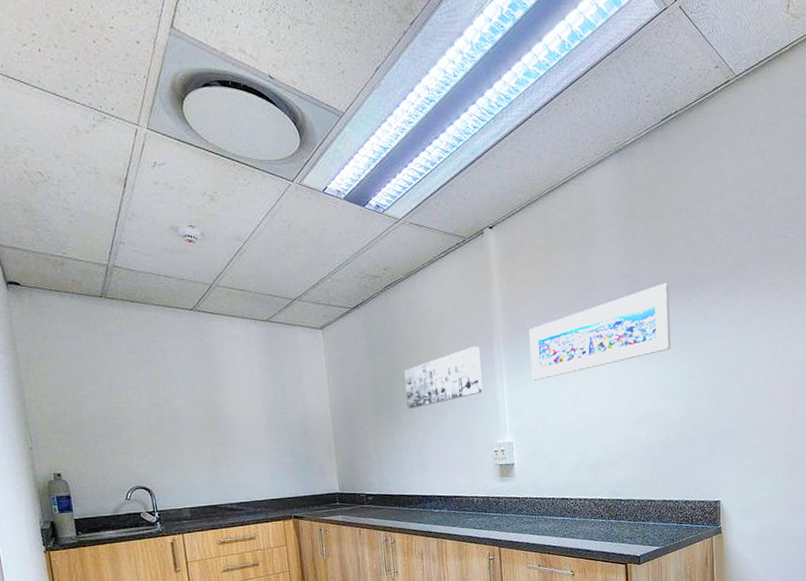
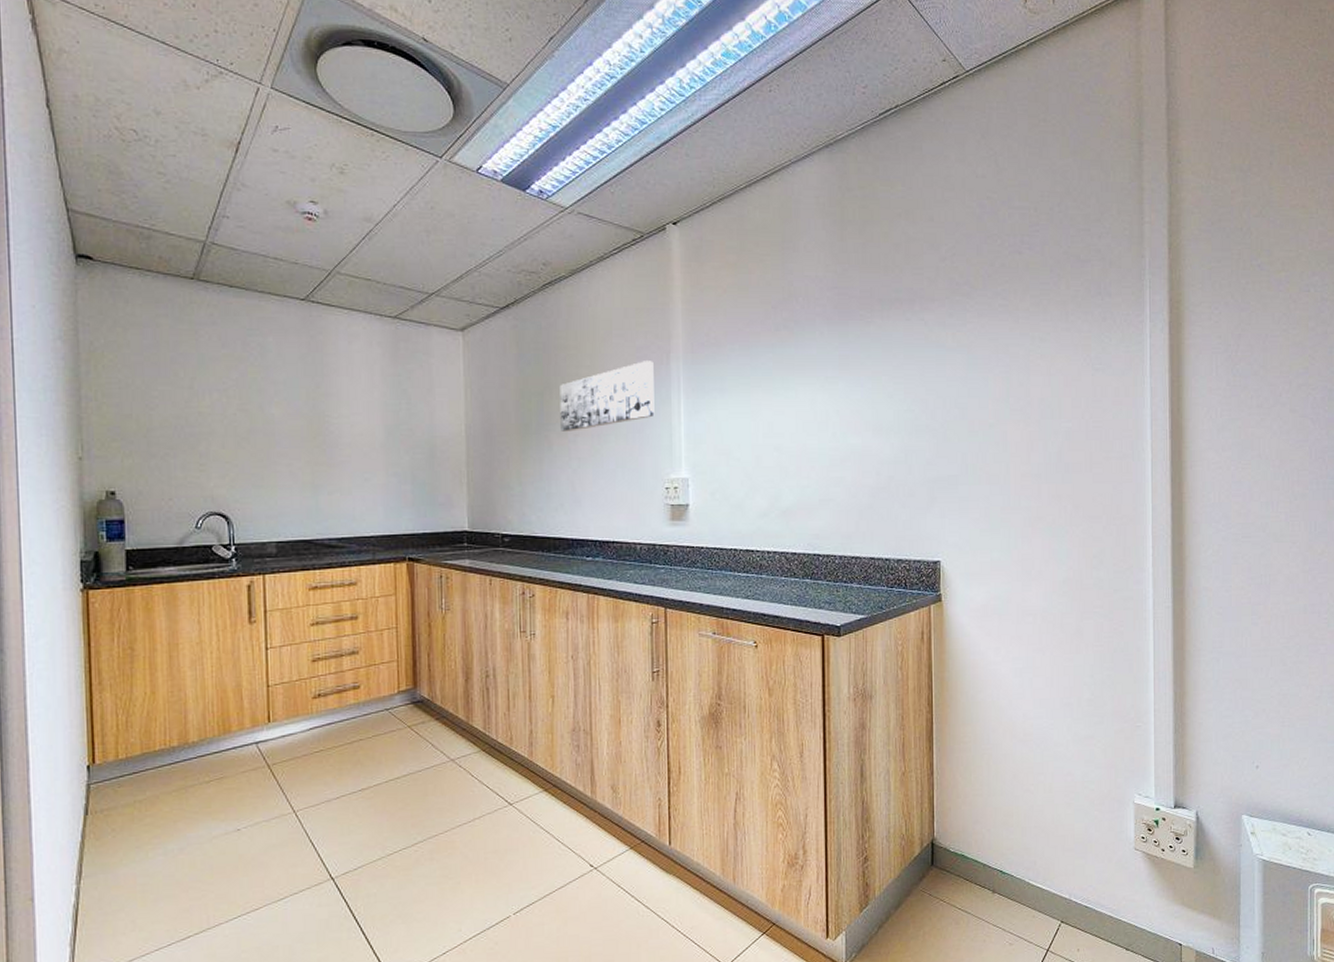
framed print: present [529,282,671,381] -> none [714,297,885,405]

